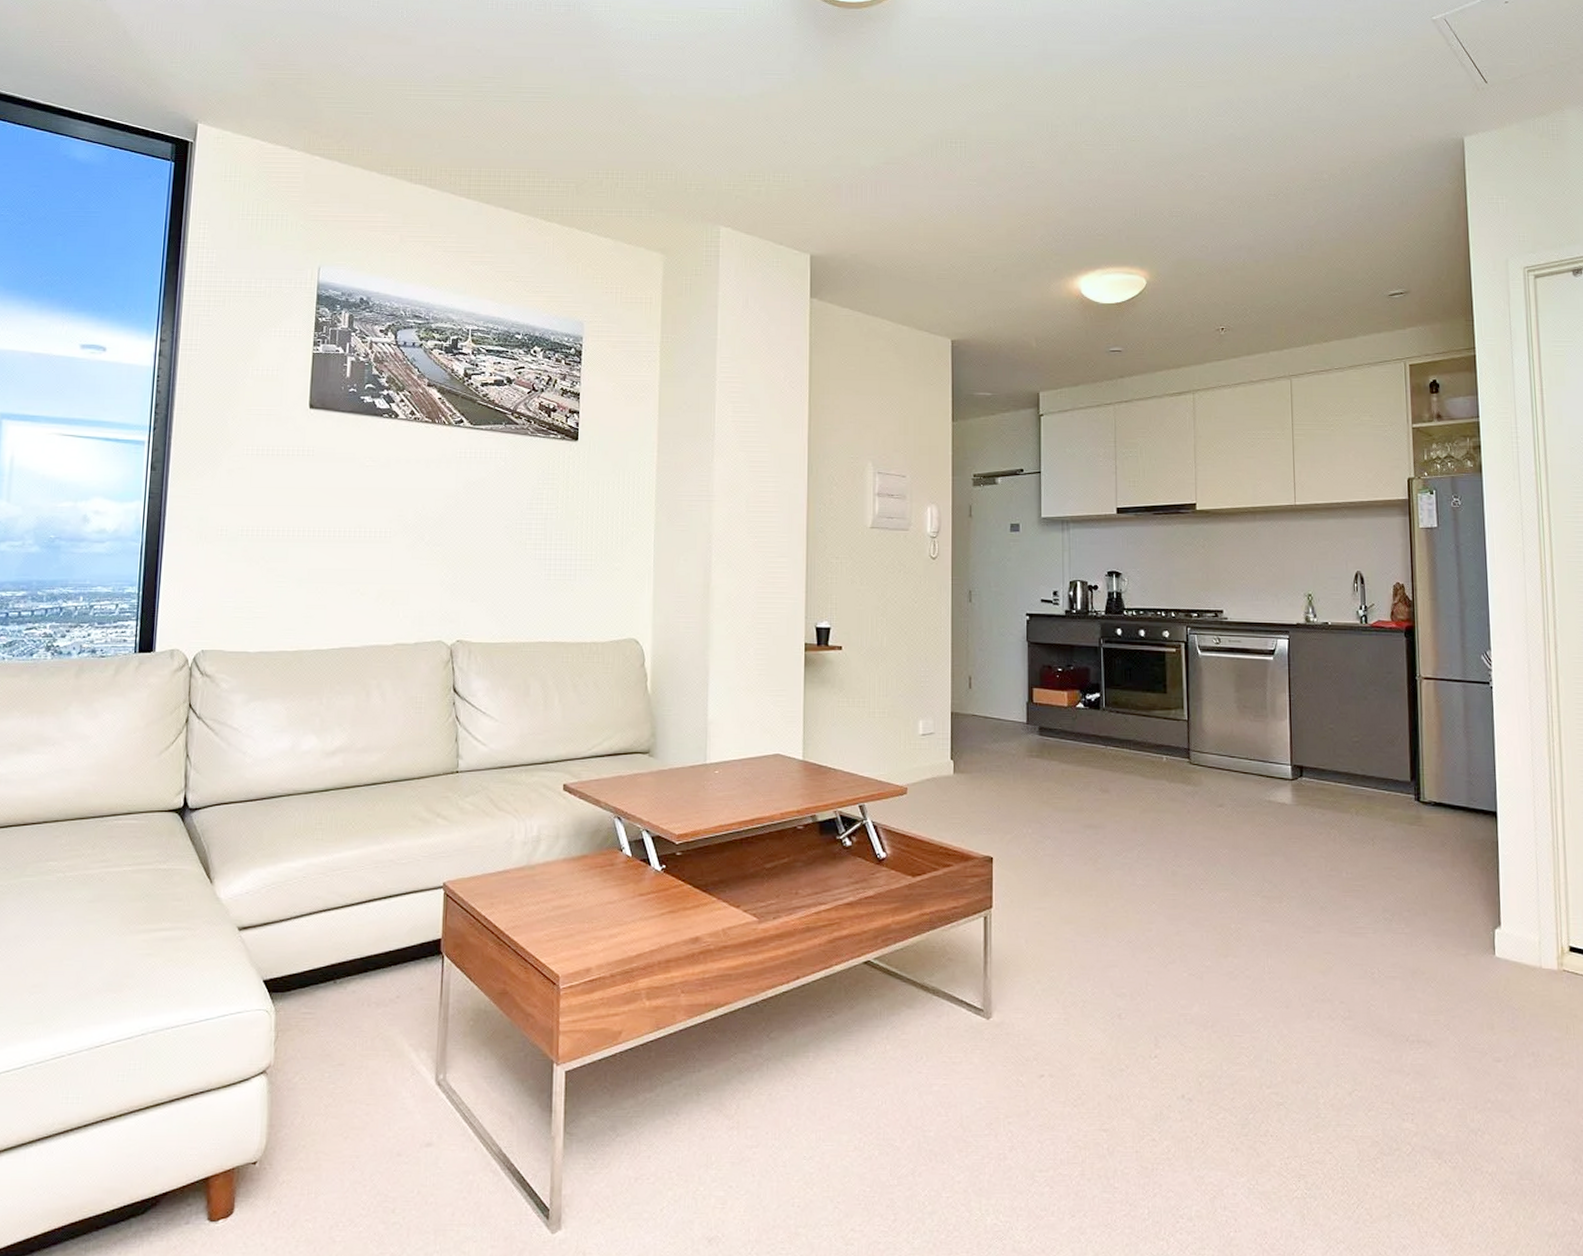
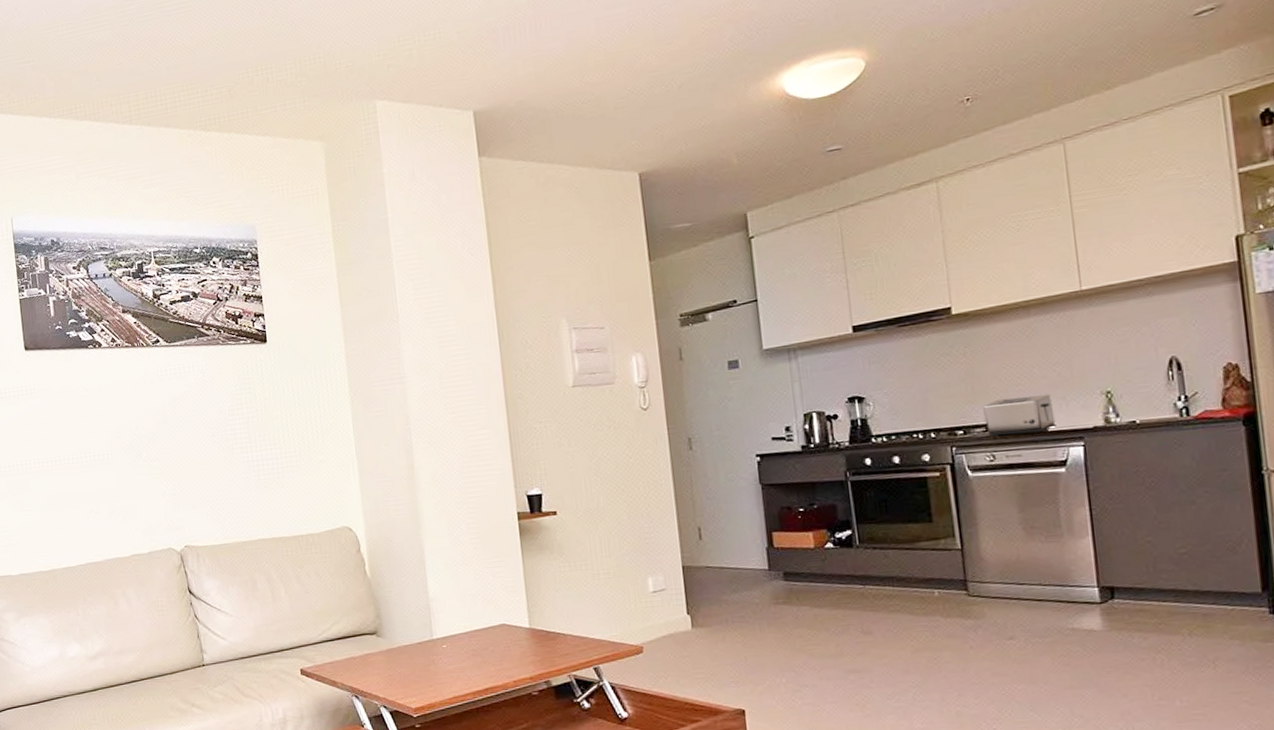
toaster: none [1214,589,1269,624] -> present [983,394,1056,437]

